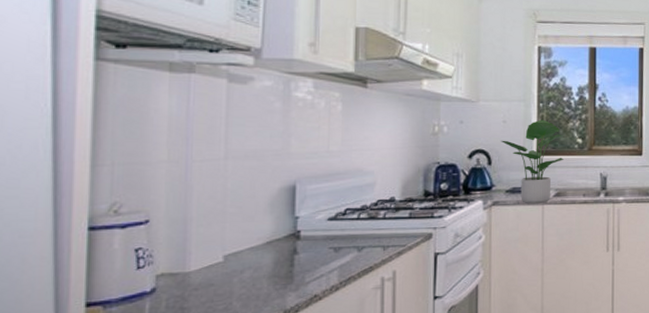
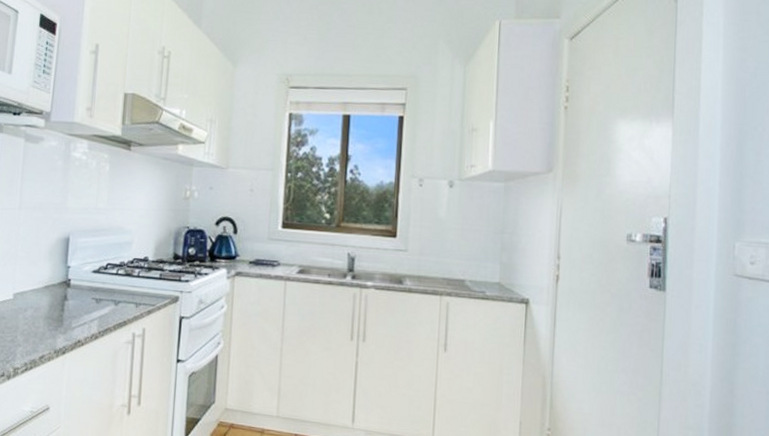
potted plant: present [501,119,564,204] -> none [247,190,311,280]

